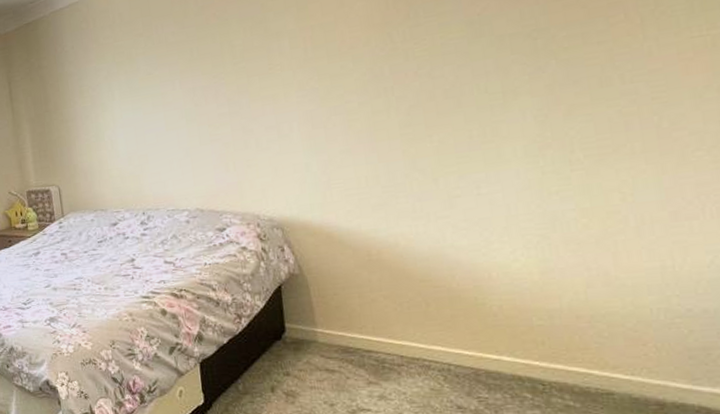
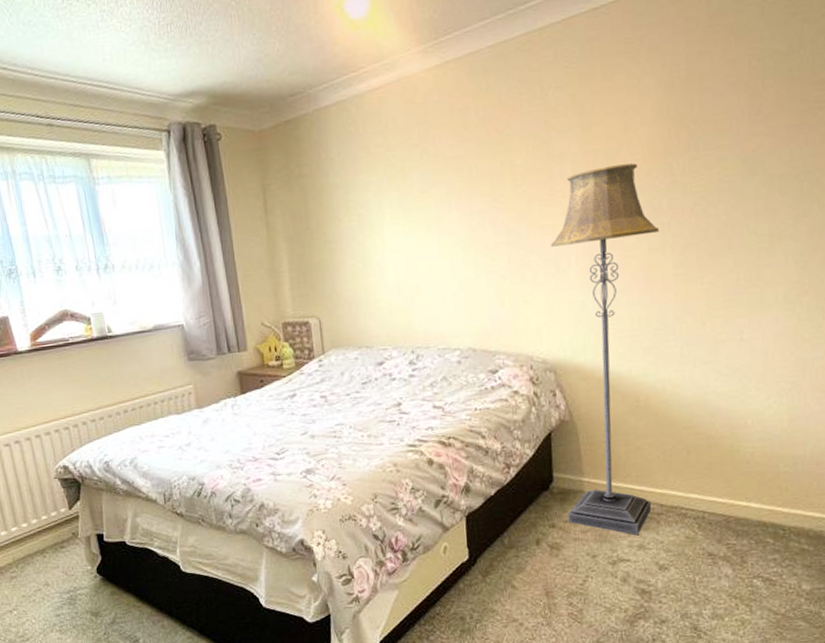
floor lamp: none [271,34,391,386] -> present [550,163,659,536]

